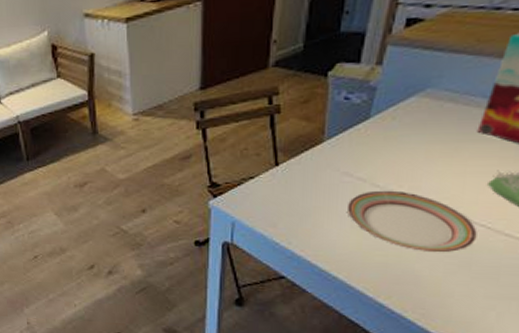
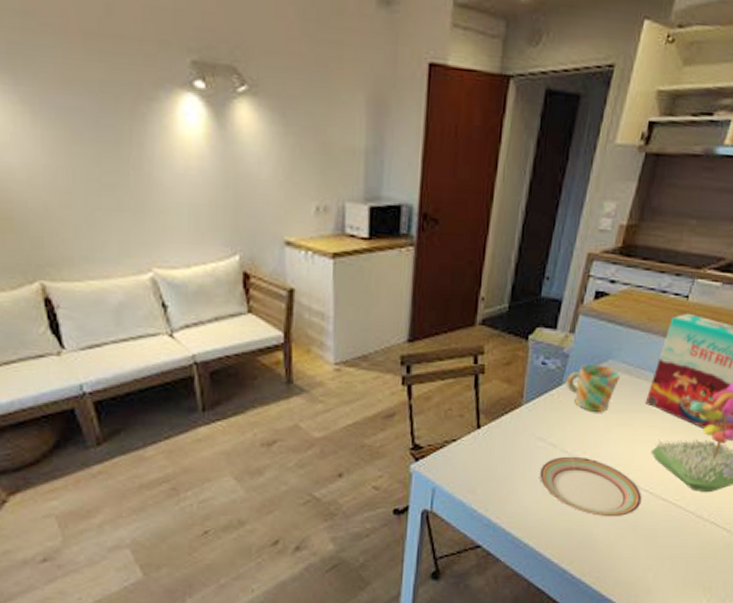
mug: none [374,94,442,144] -> present [566,364,620,412]

